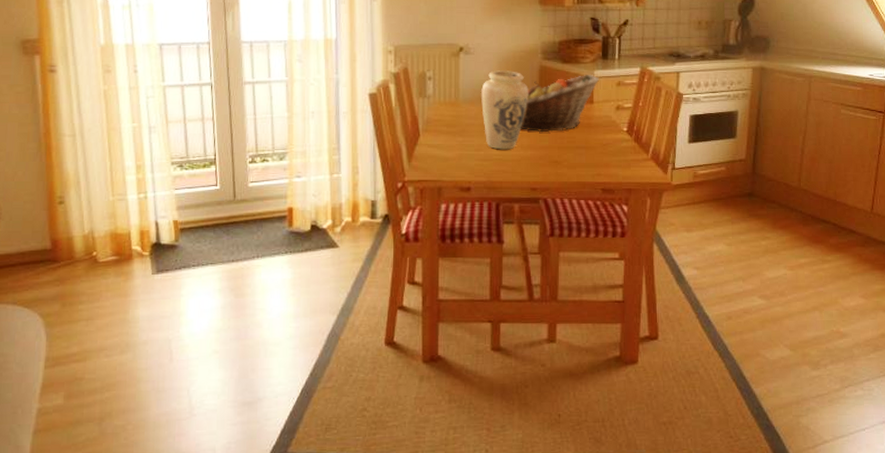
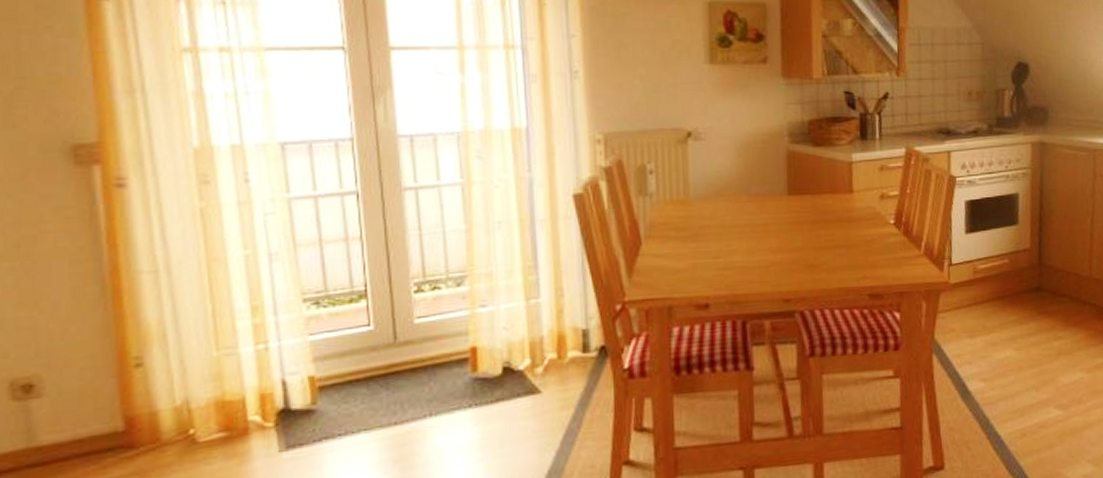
vase: present [481,70,529,150] -> none [717,158,775,255]
fruit basket: present [520,74,600,133] -> none [766,158,859,231]

